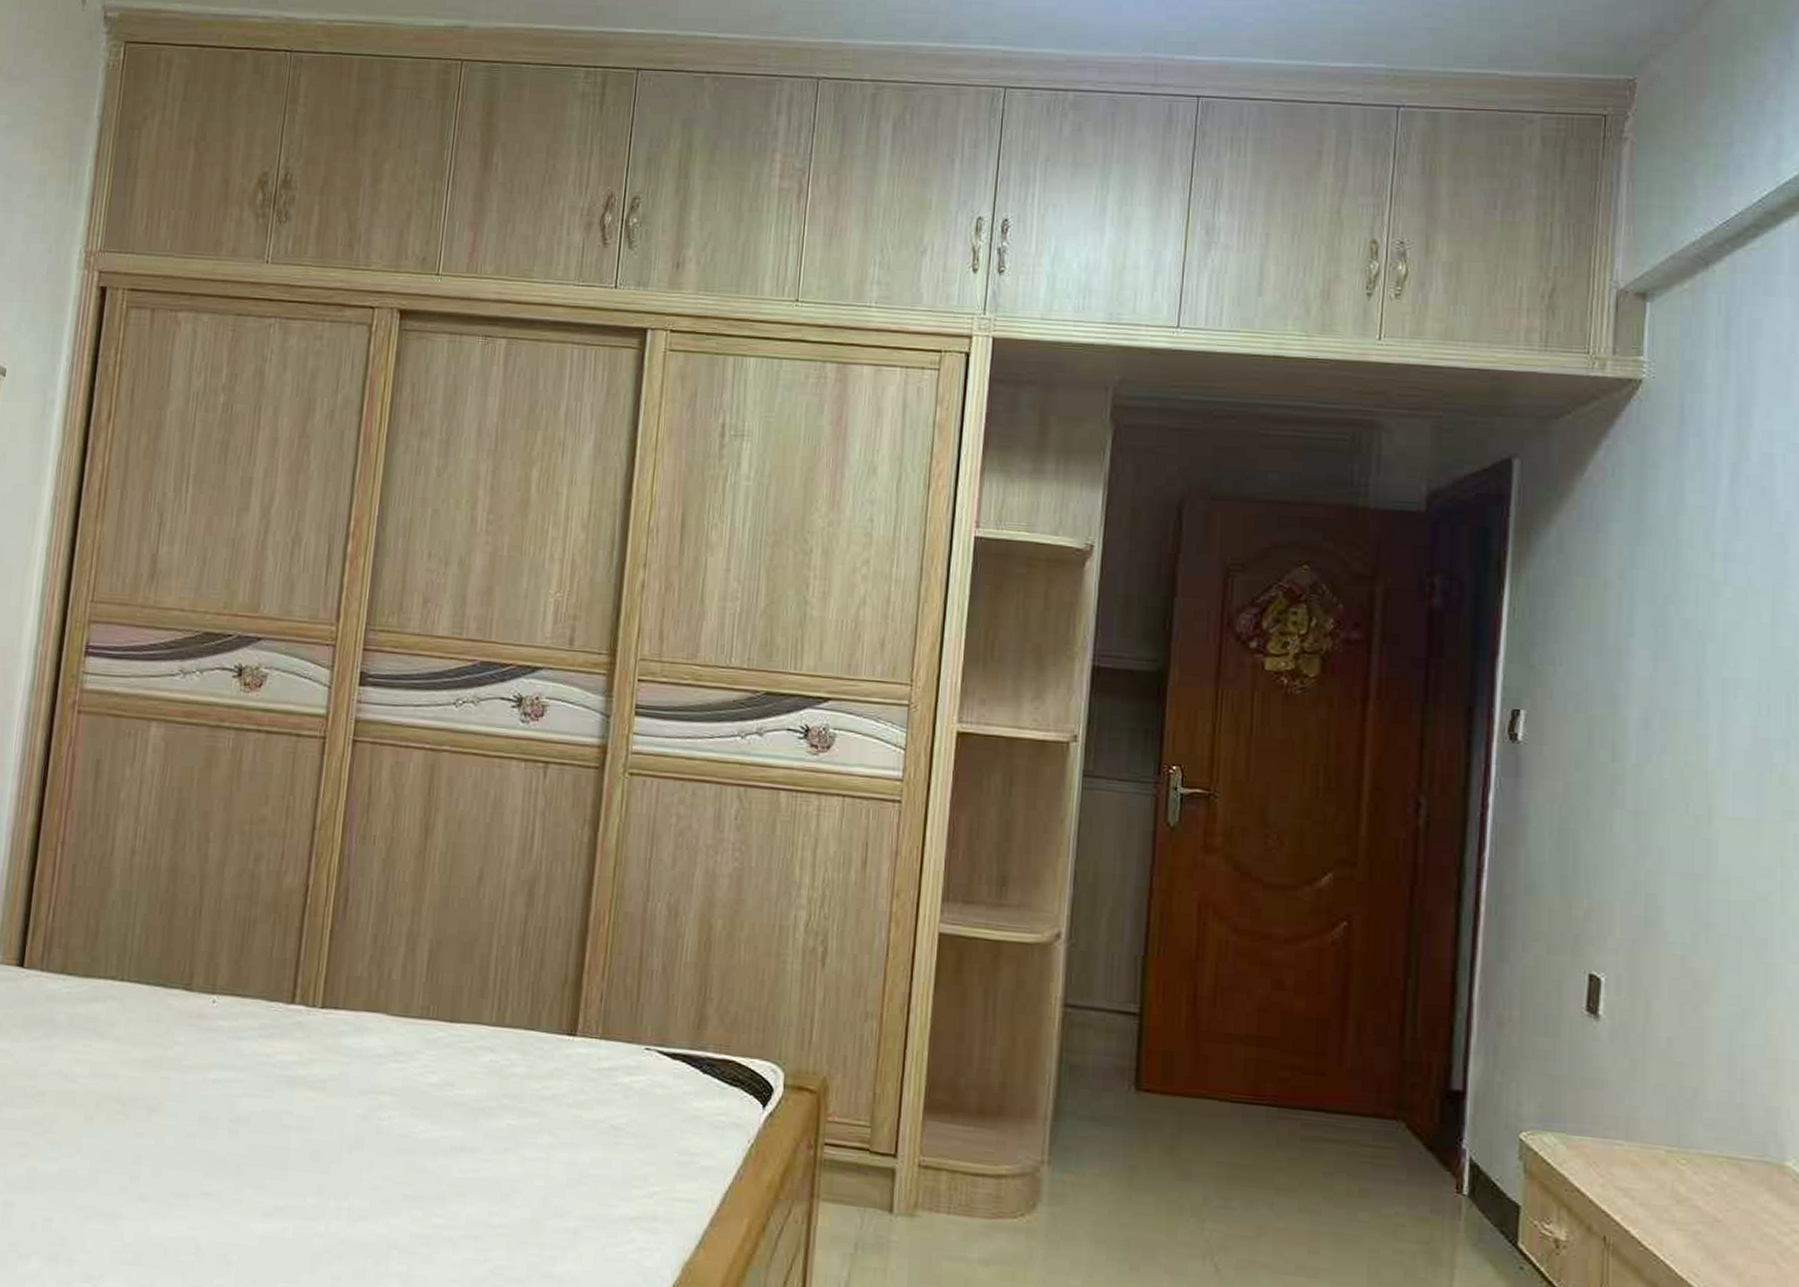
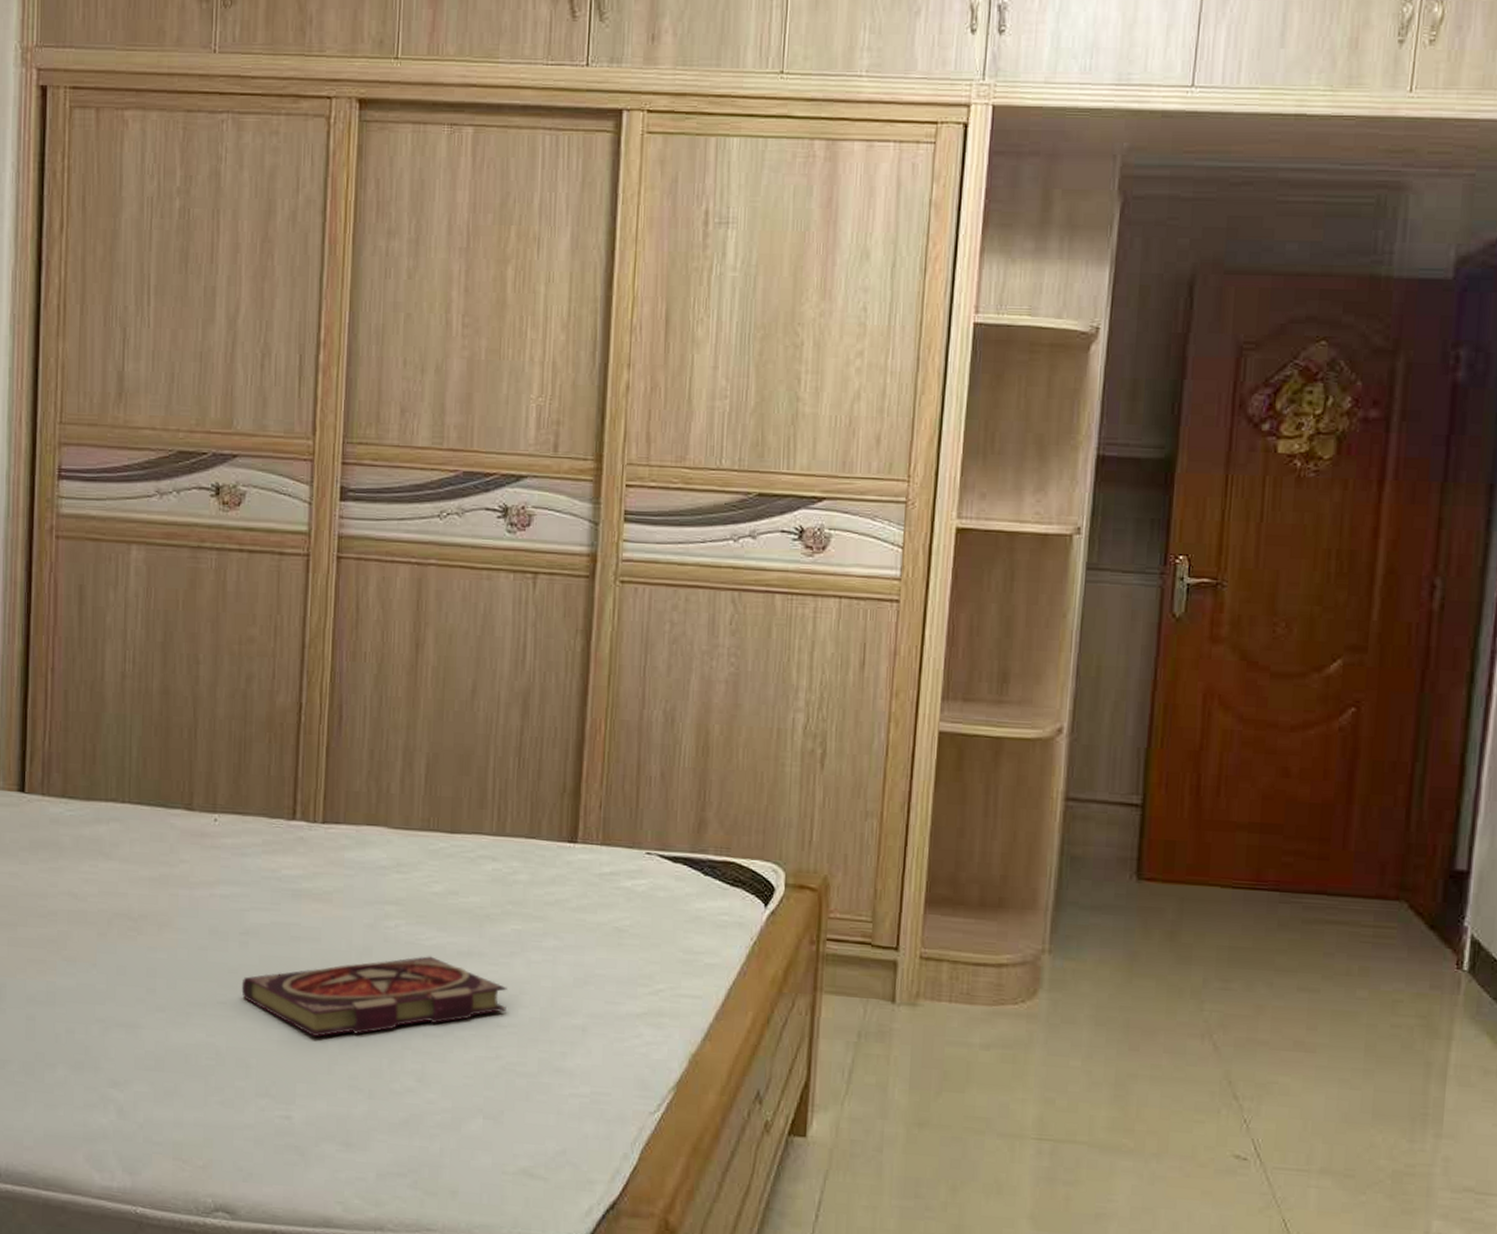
book: none [227,1150,499,1234] -> present [241,956,507,1038]

